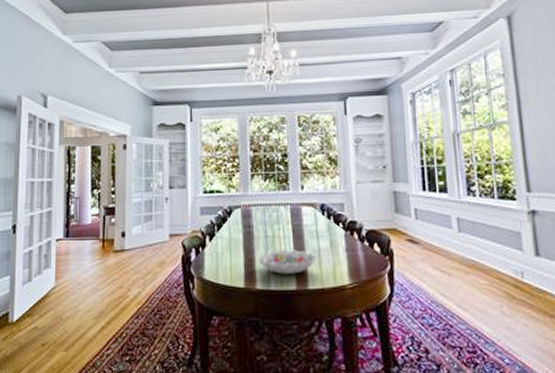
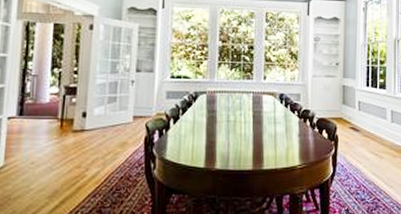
decorative bowl: present [259,250,316,274] -> none [220,134,272,155]

